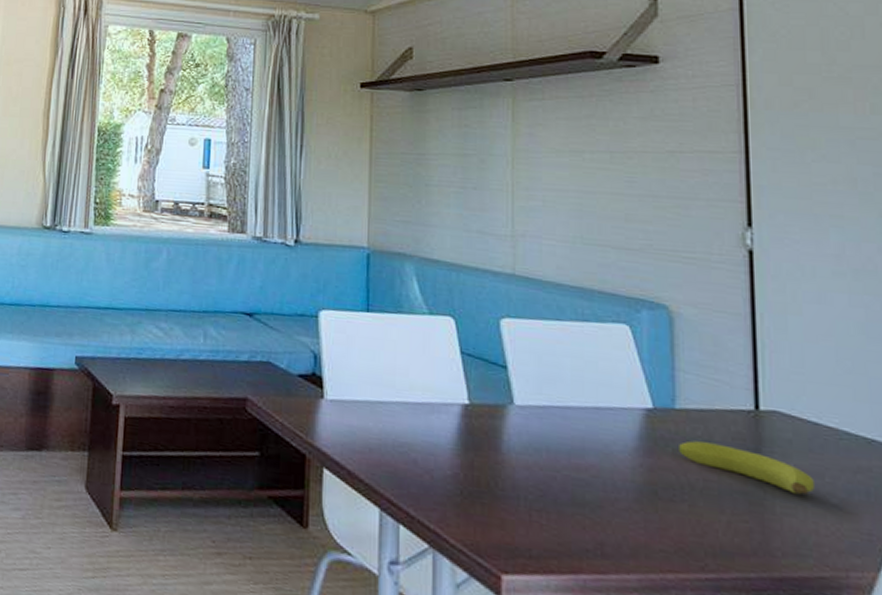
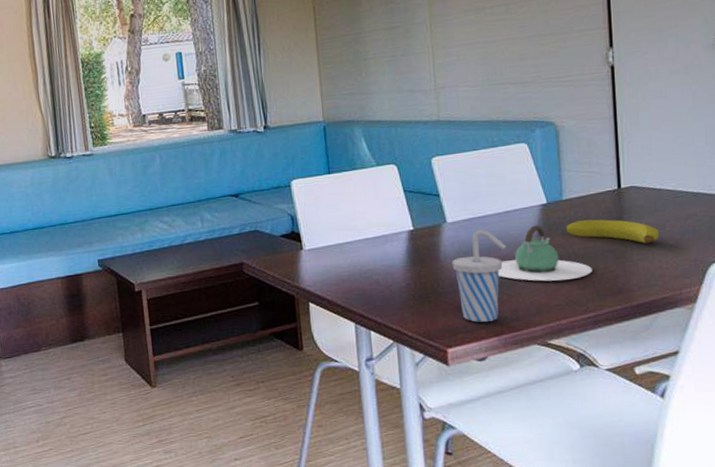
cup: none [517,422,594,552] -> present [452,229,507,323]
teapot: none [580,433,715,521] -> present [498,225,592,282]

